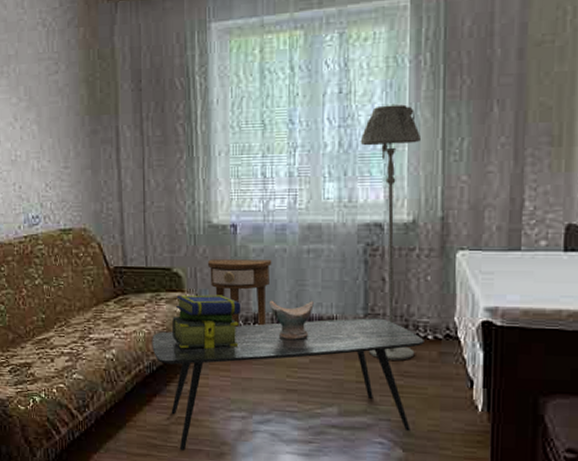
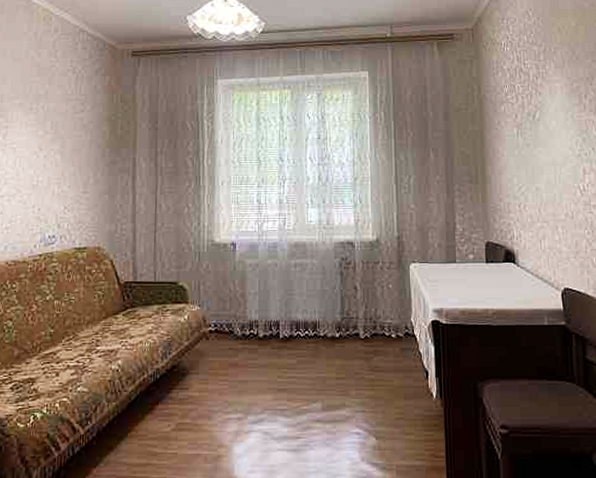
coffee table: present [152,318,424,451] -> none [156,321,389,457]
stack of books: present [172,294,241,349] -> none [176,305,239,355]
side table: present [208,259,272,327] -> none [211,273,266,334]
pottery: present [269,300,314,340] -> none [263,308,300,343]
floor lamp: present [360,104,420,360] -> none [334,149,382,357]

